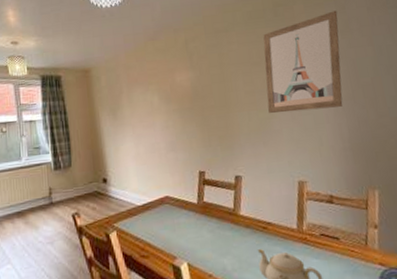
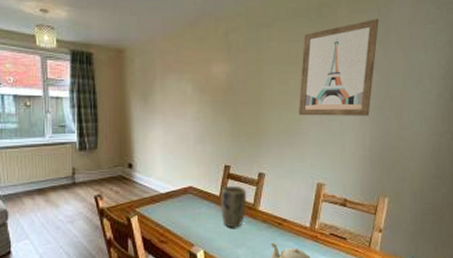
plant pot: none [198,191,227,237] -> present [221,185,247,228]

